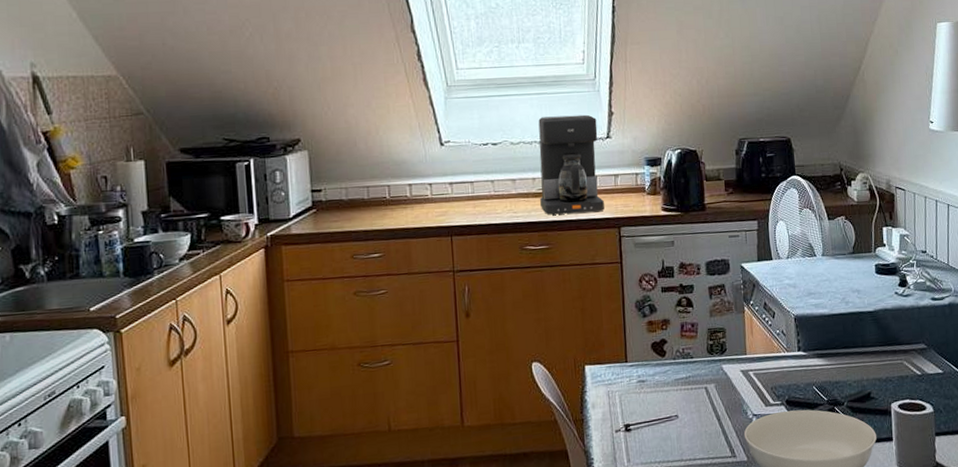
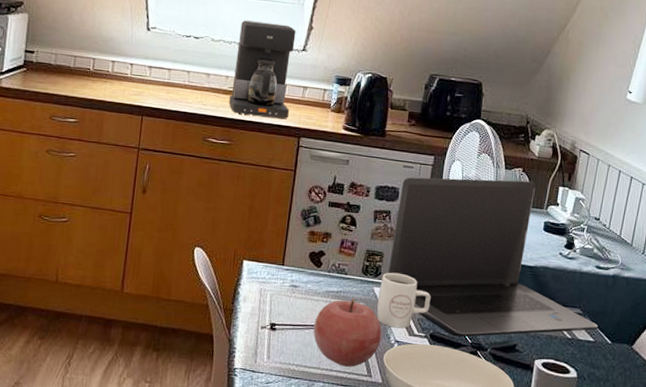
fruit: none [668,380,739,453] -> present [313,297,382,367]
mug: none [727,345,781,402] -> present [376,272,431,329]
laptop computer: none [731,227,945,398] -> present [388,177,599,337]

